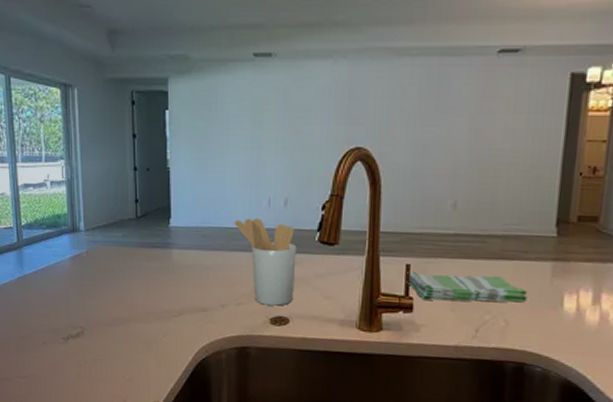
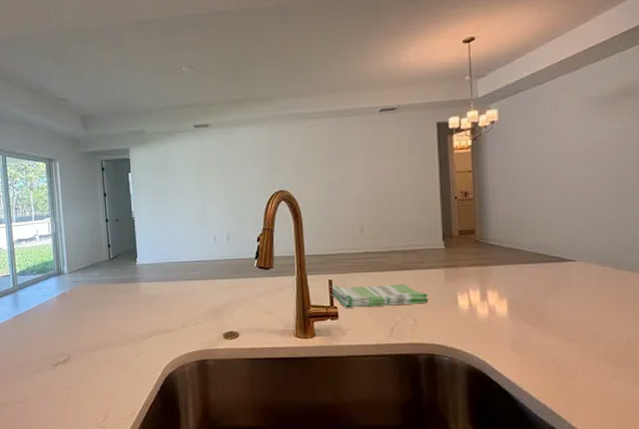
utensil holder: present [234,218,297,306] -> none [188,252,241,323]

